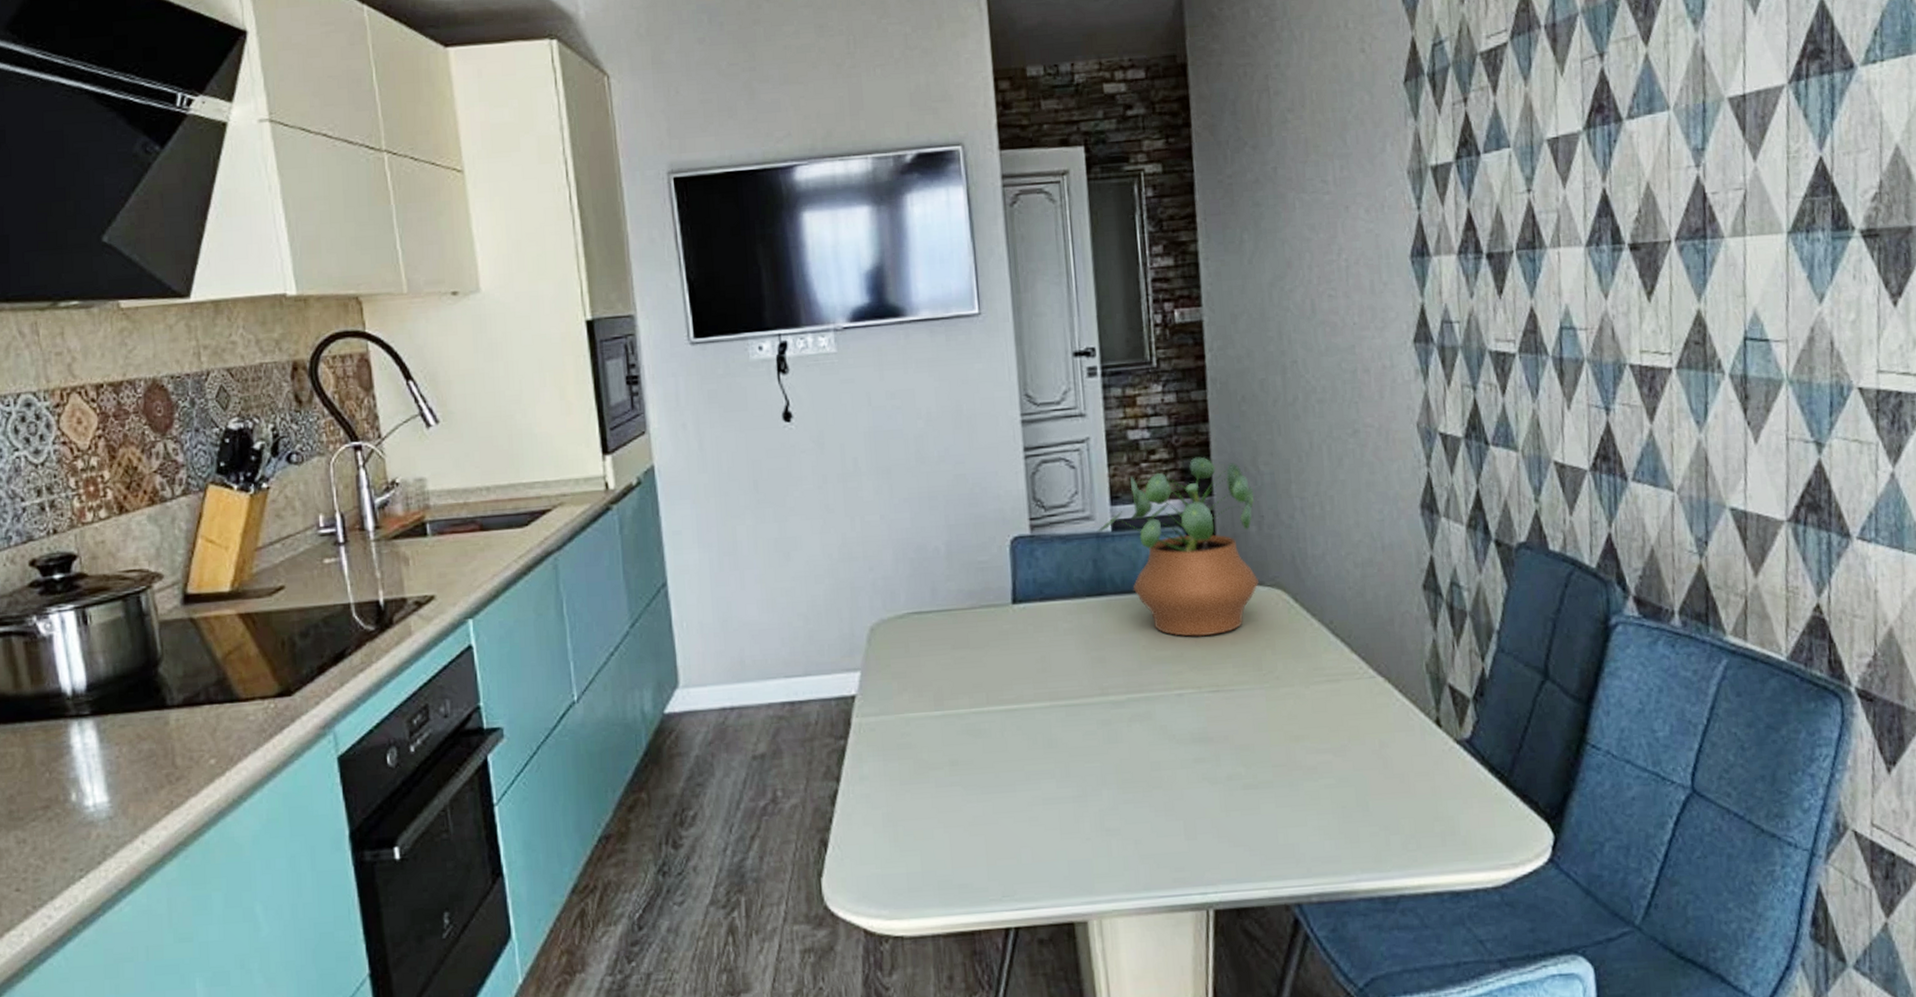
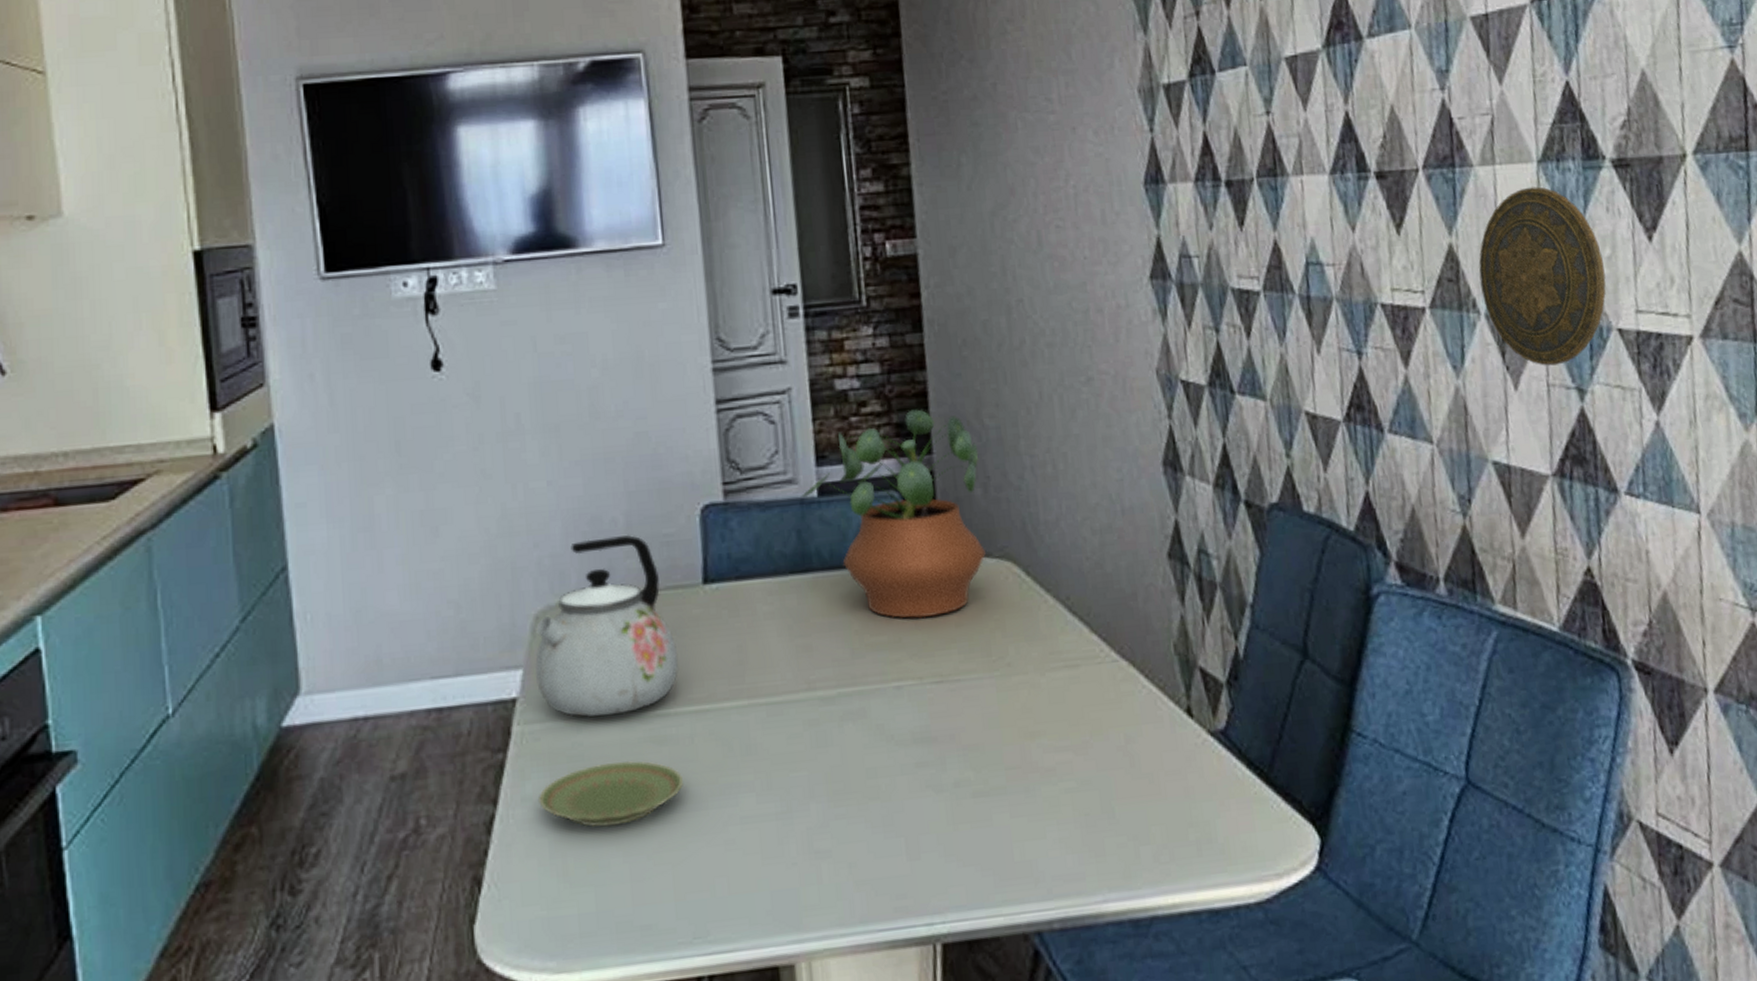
kettle: none [870,561,992,713] -> present [534,534,679,717]
plate: none [874,749,995,803] -> present [539,760,683,827]
decorative plate: none [1725,256,1849,422] -> present [1478,186,1606,366]

